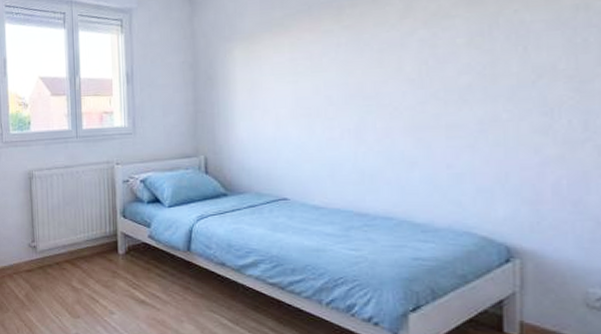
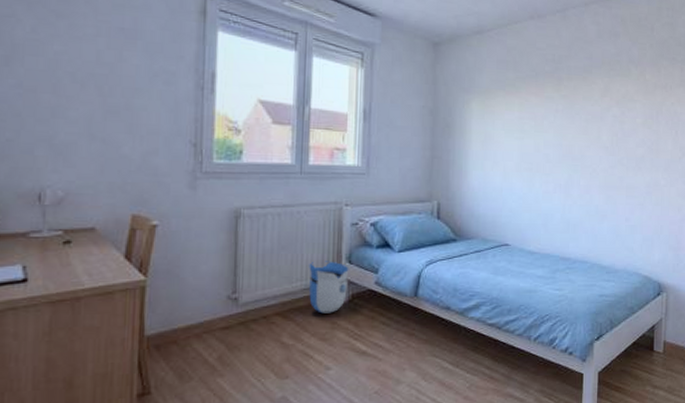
sun visor: none [89,215,124,263] -> present [309,261,349,314]

